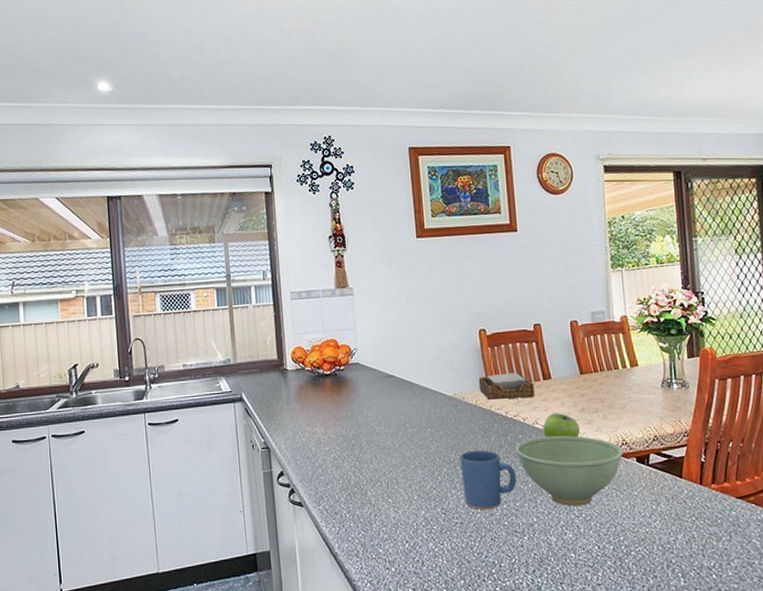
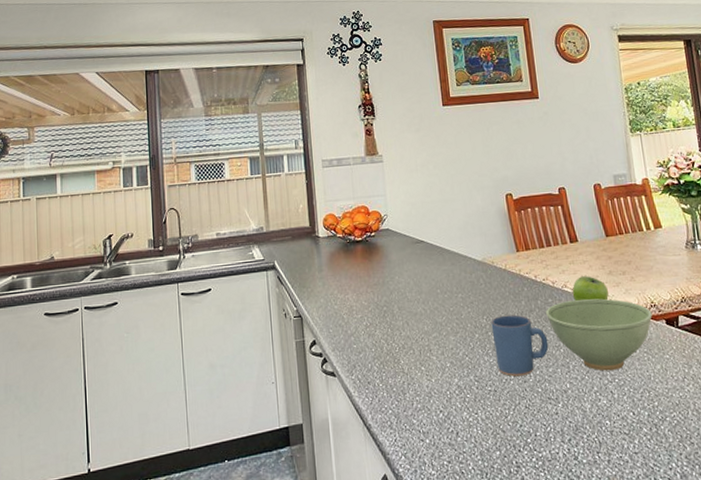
napkin holder: present [478,372,535,400] -> none [506,236,563,264]

